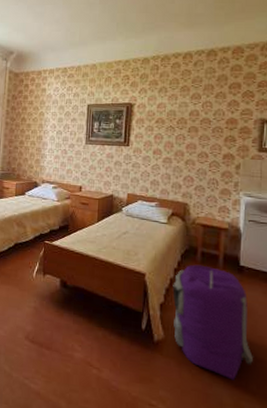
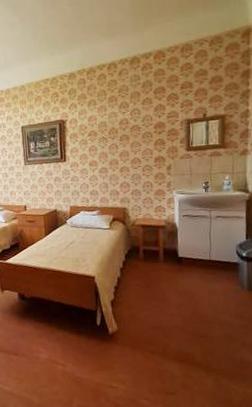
backpack: present [172,264,253,381] -> none [120,261,197,356]

